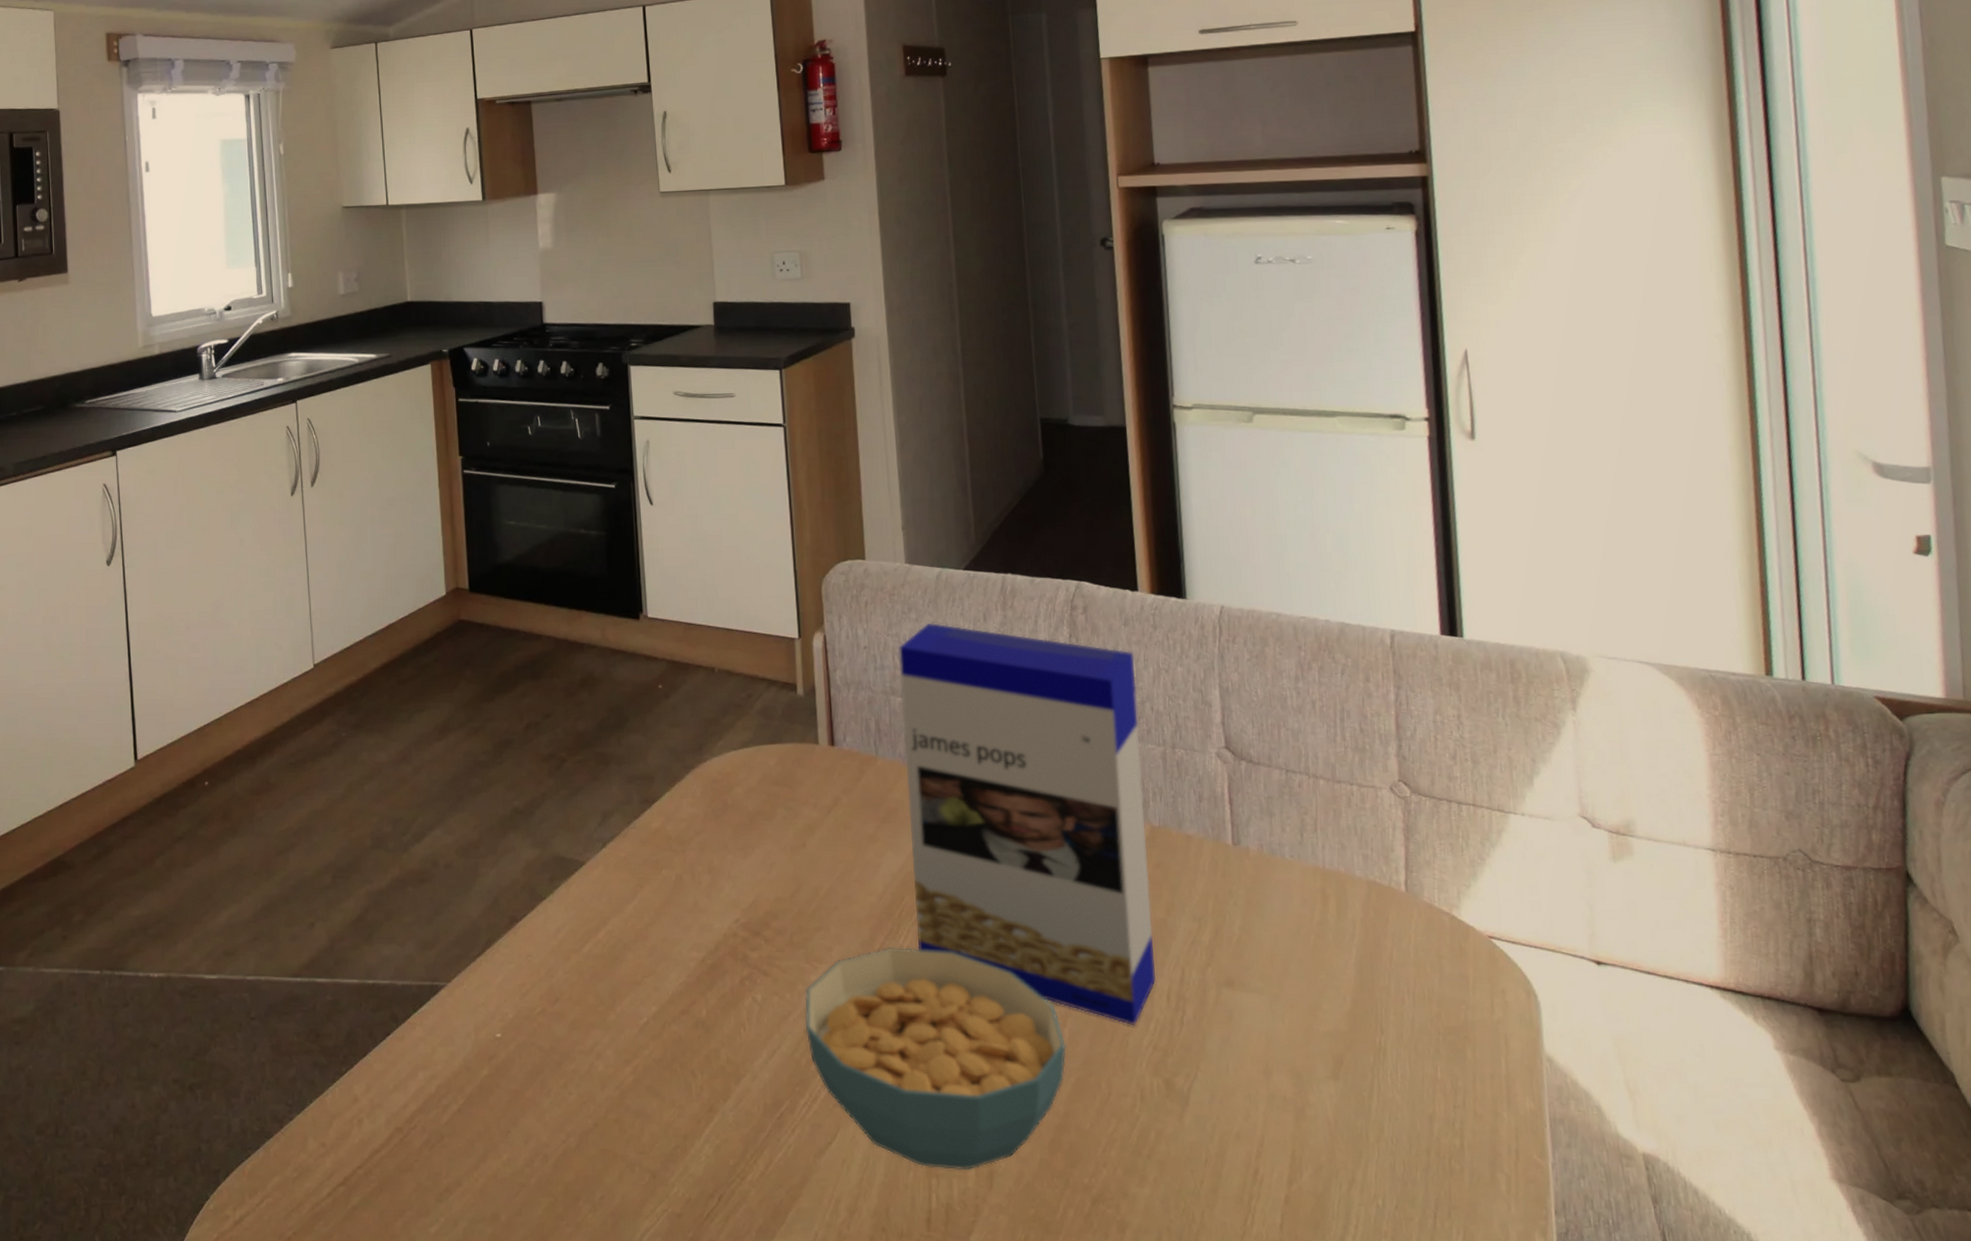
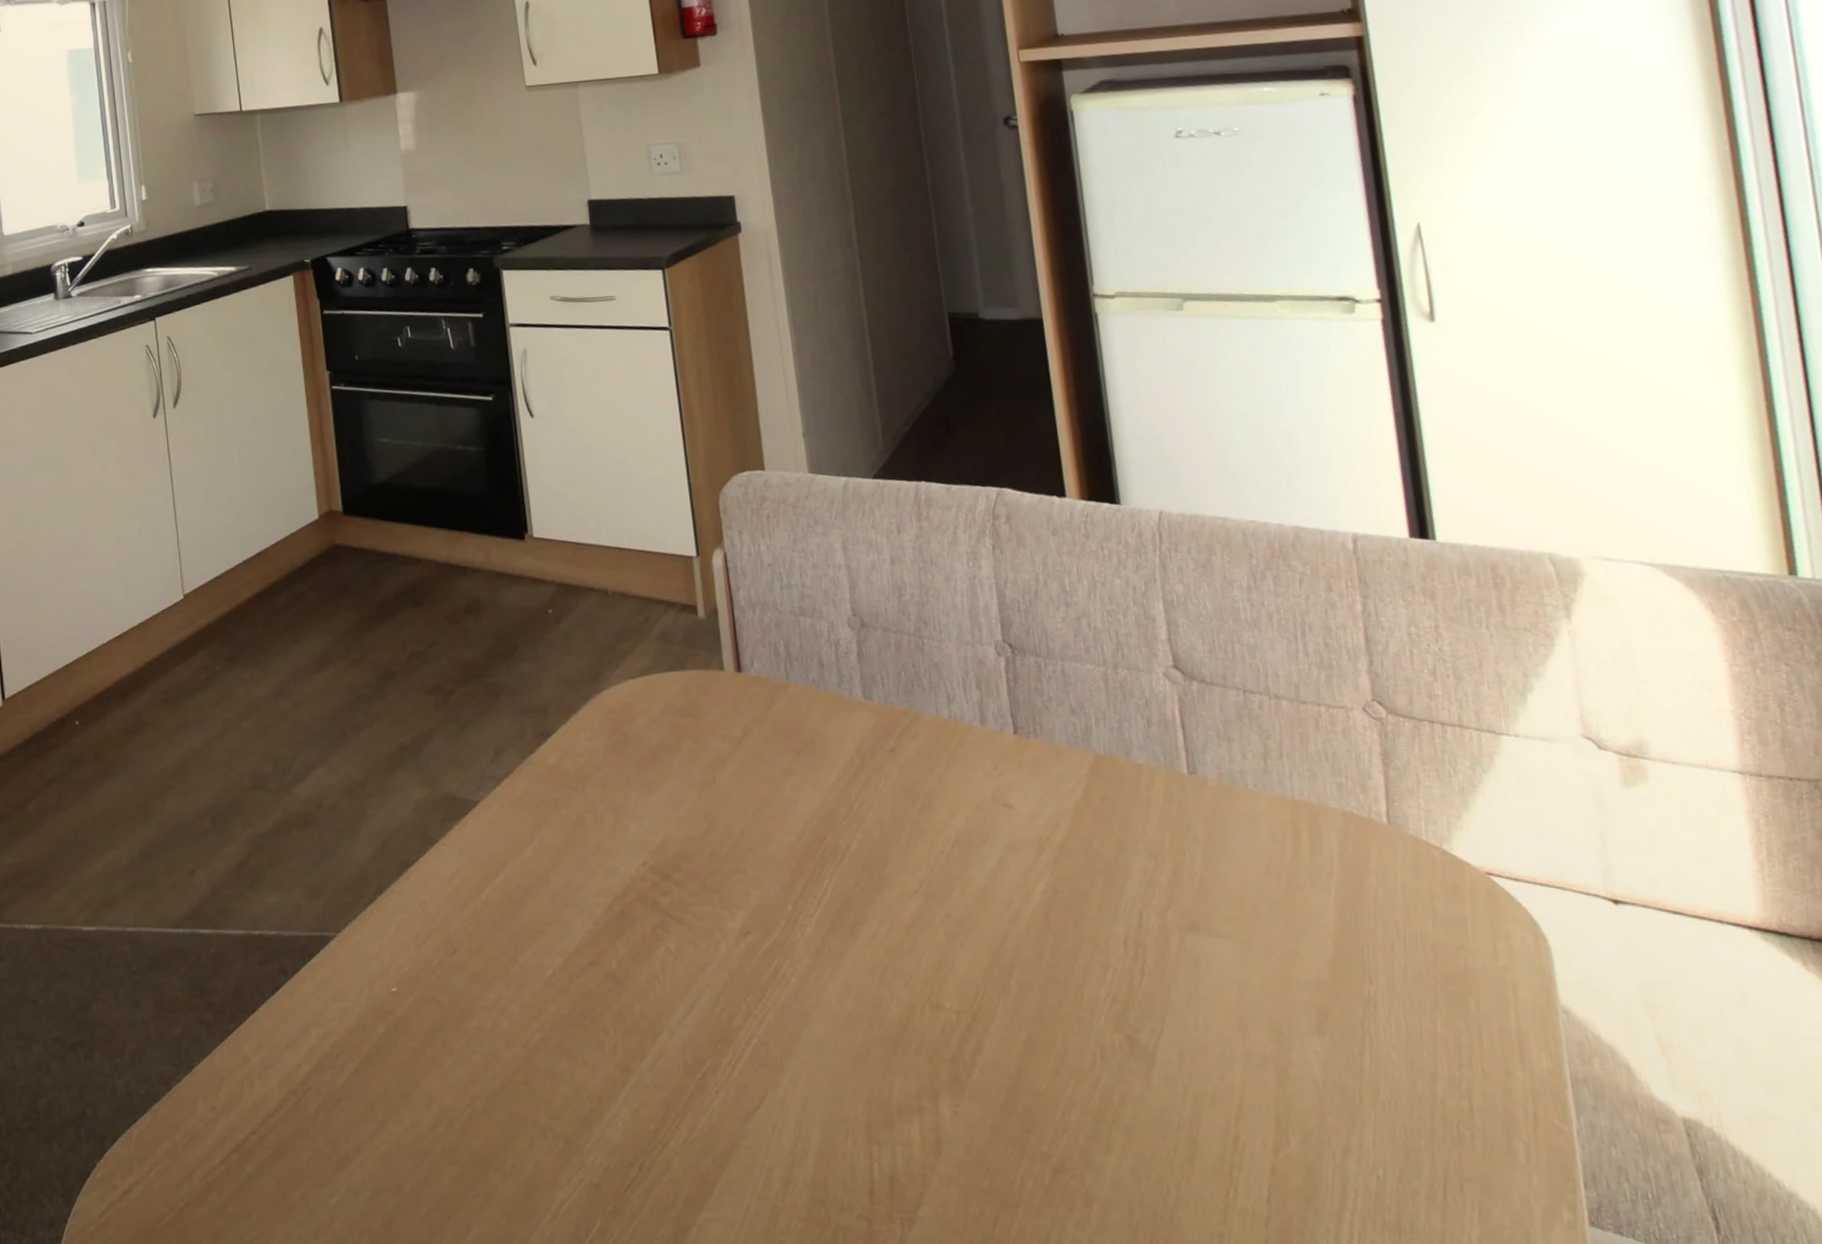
cereal bowl: present [804,948,1067,1171] -> none [722,891,1015,1137]
cereal box: present [899,622,1157,1026] -> none [806,536,1112,976]

